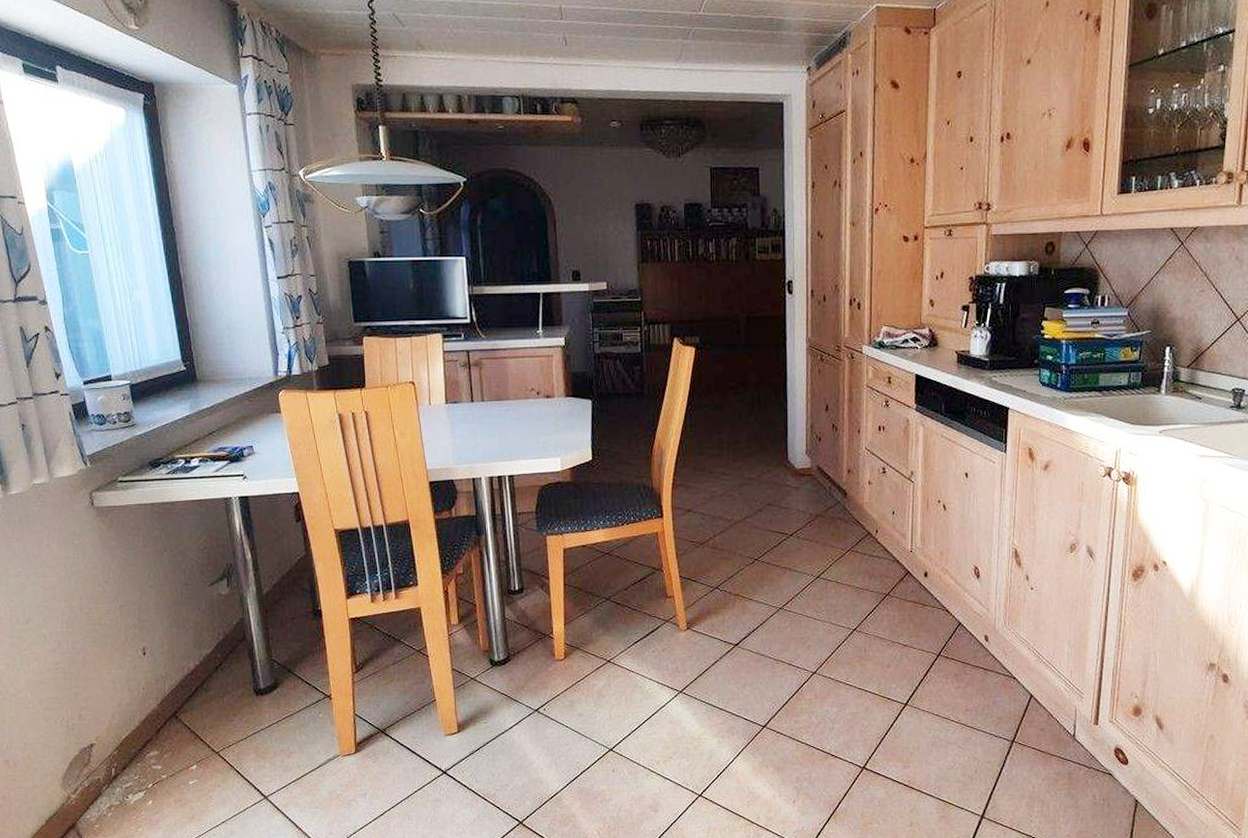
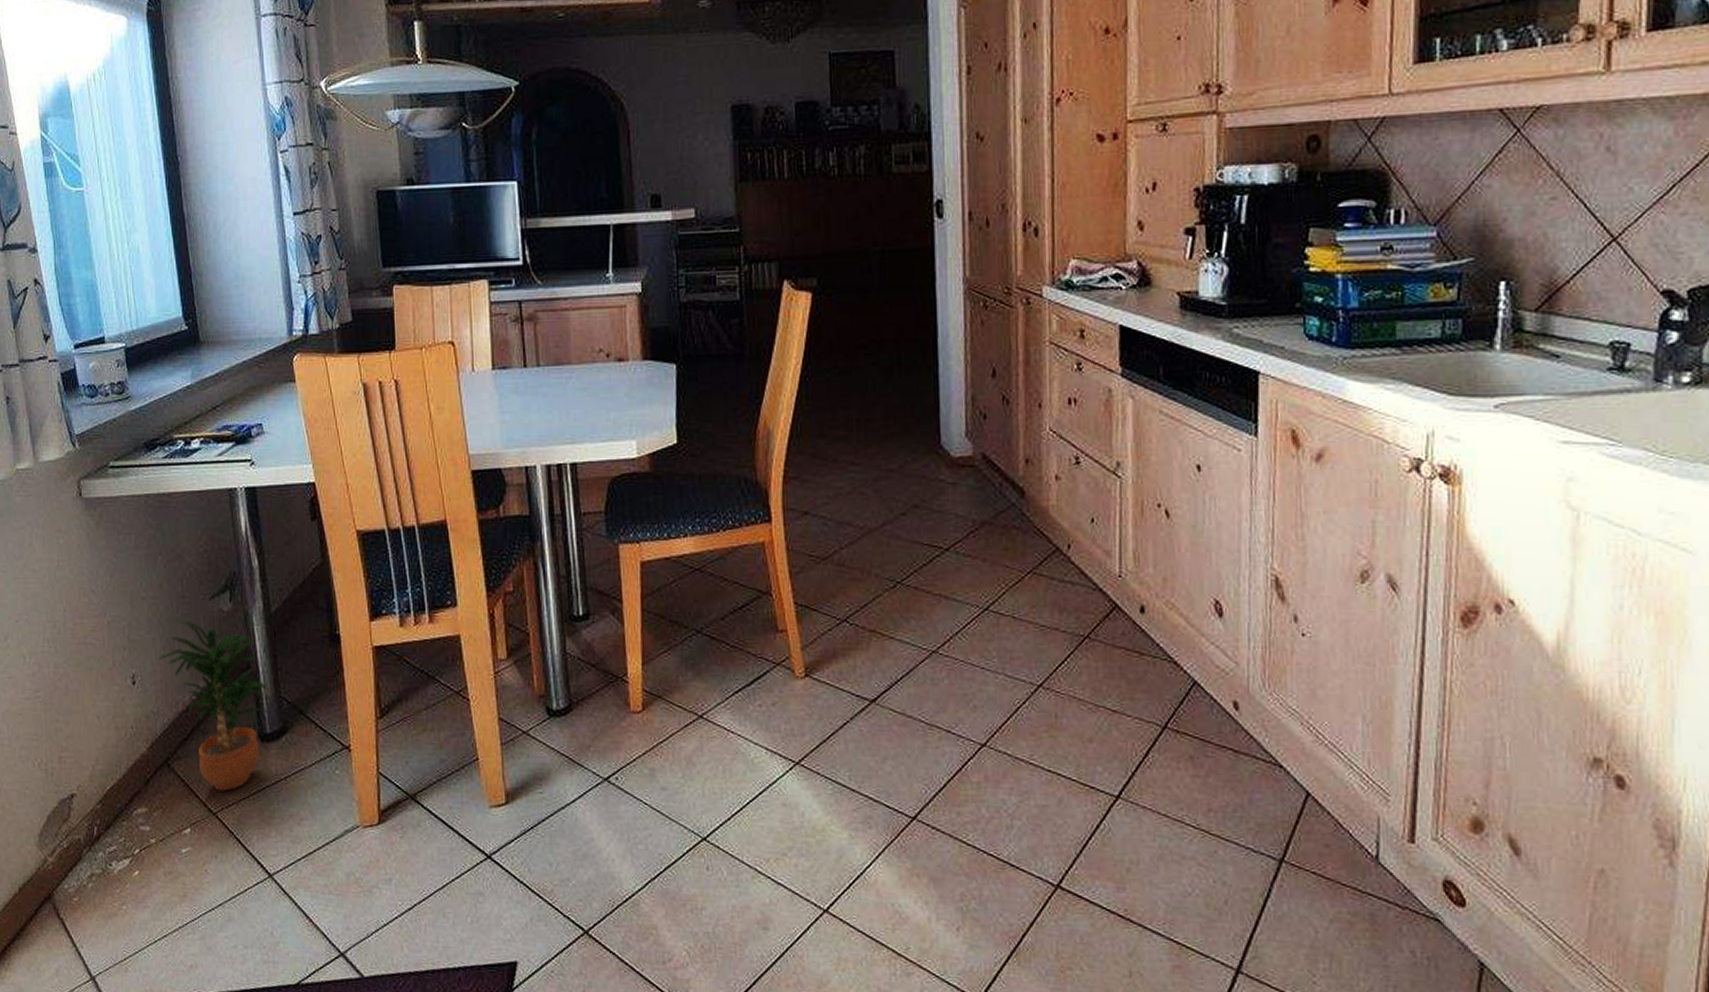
potted plant: none [165,603,260,735] -> present [157,620,267,791]

